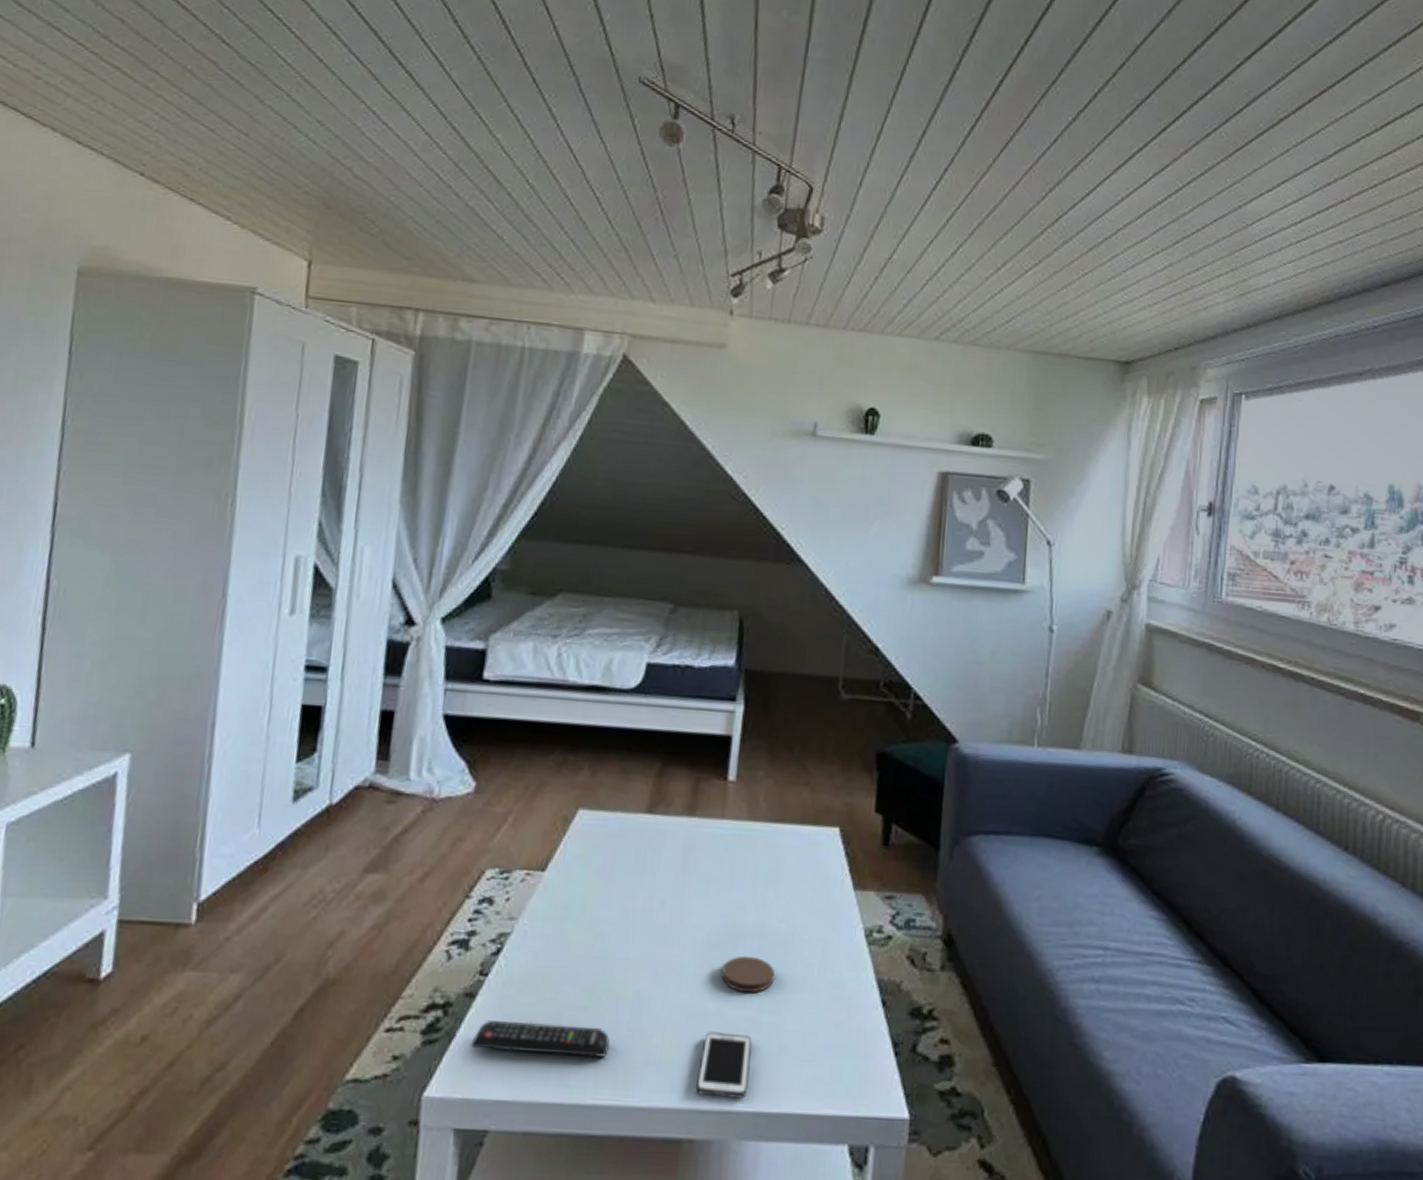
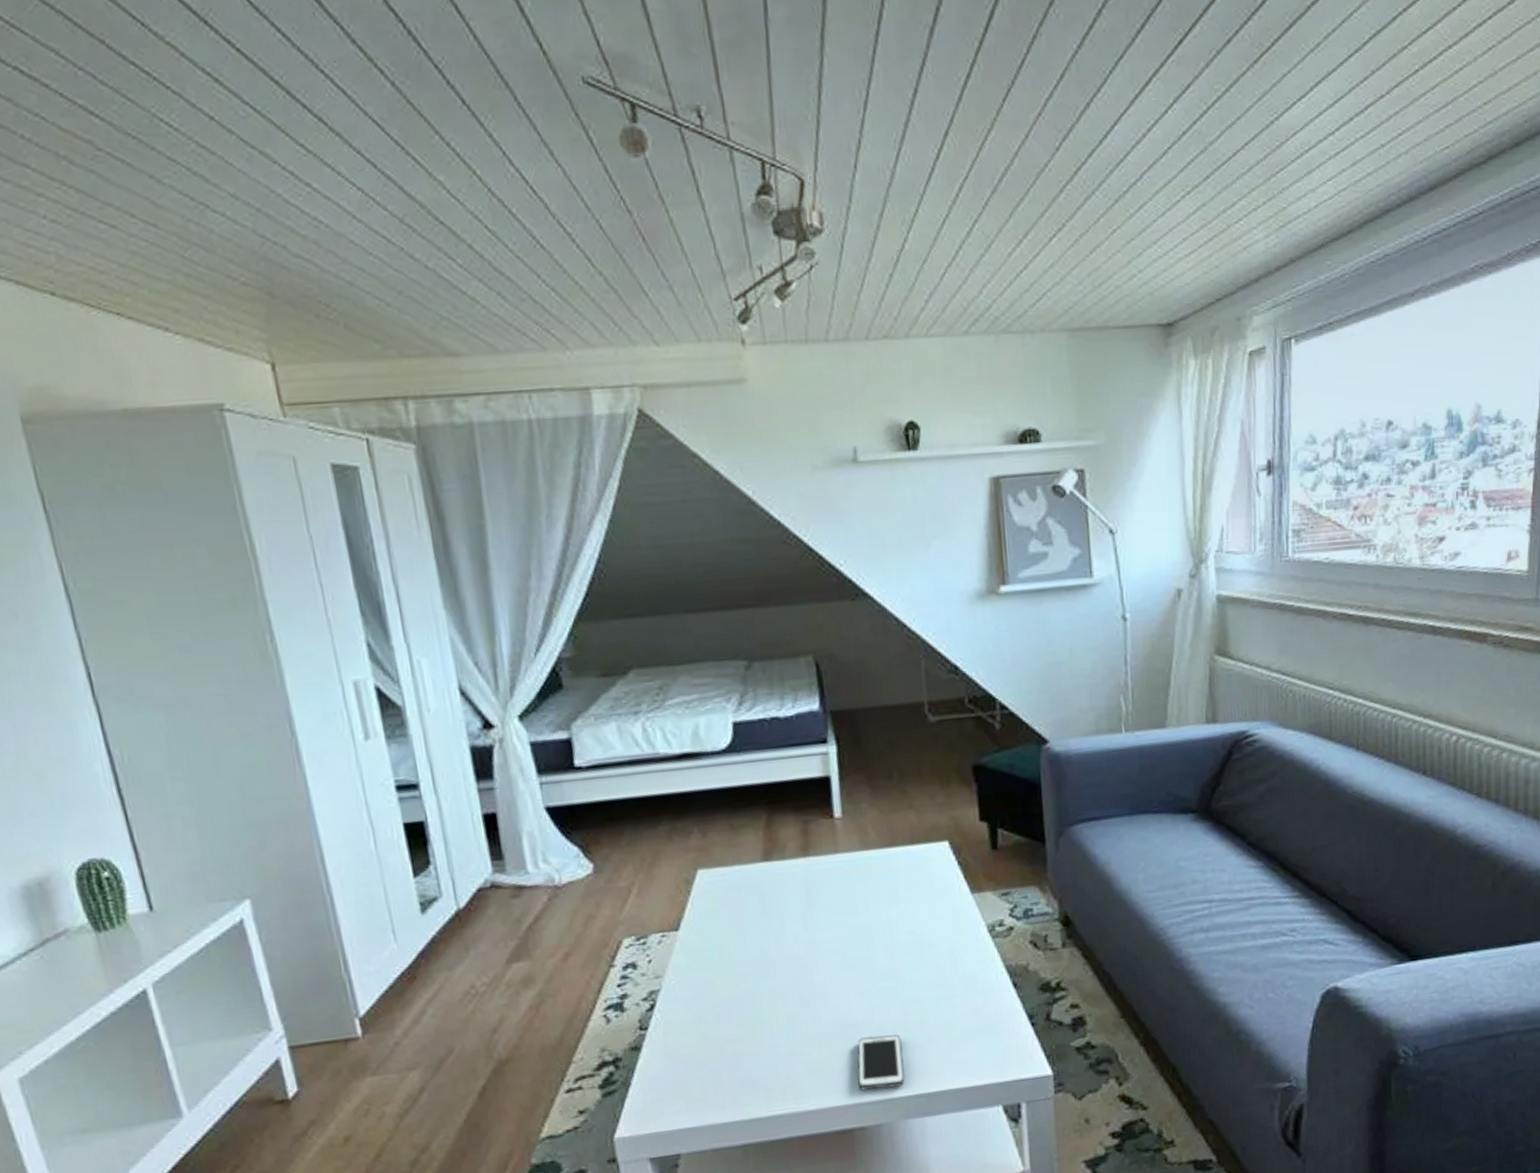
remote control: present [470,1021,610,1057] -> none [646,1053,773,1091]
coaster: present [721,955,775,993] -> none [862,968,911,1000]

